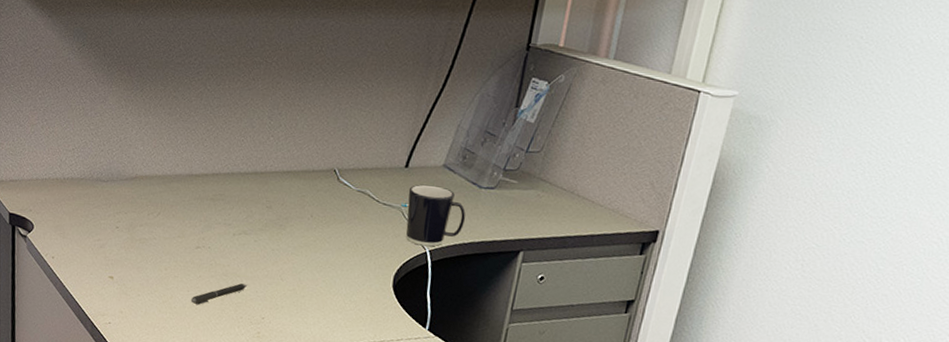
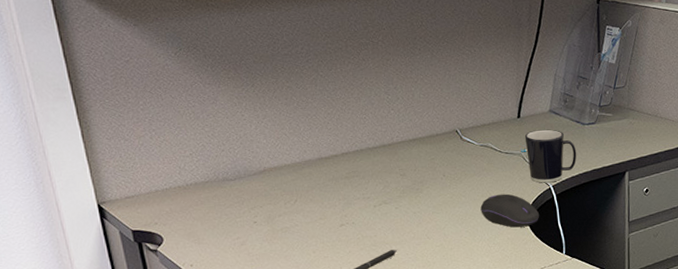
computer mouse: none [343,247,408,291] -> present [480,193,540,228]

